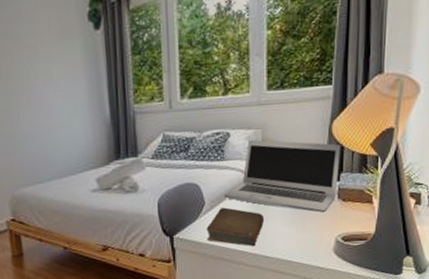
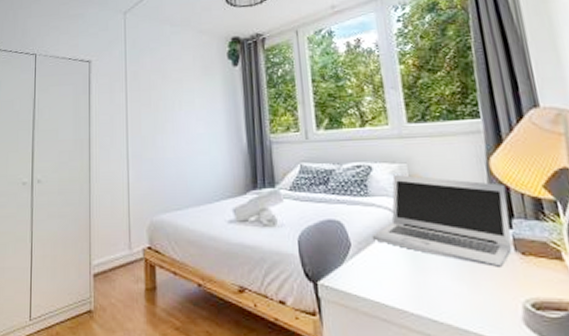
book: present [206,207,265,247] -> none [355,252,425,306]

